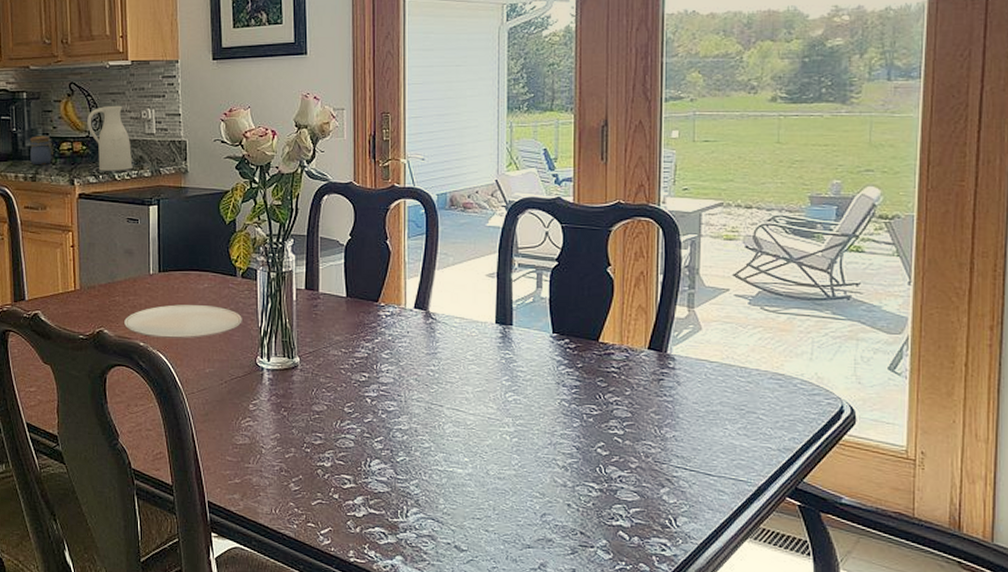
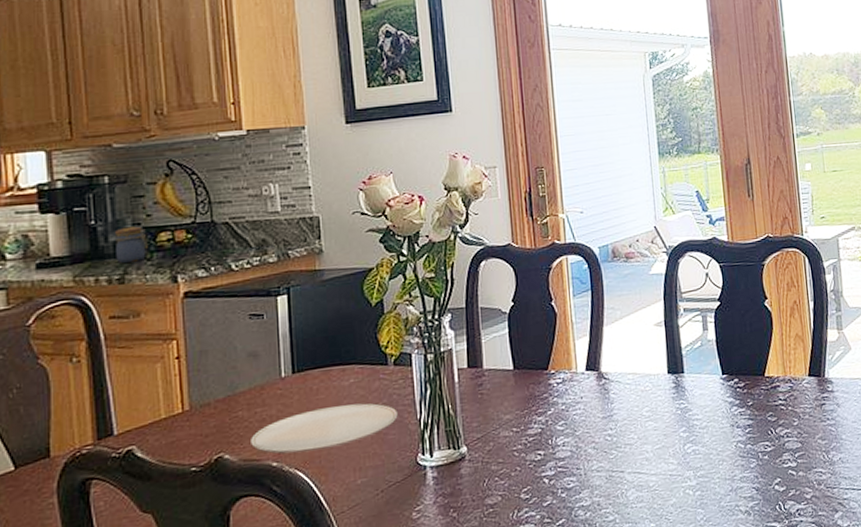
ceramic pitcher: present [87,105,133,171] -> none [192,182,254,262]

